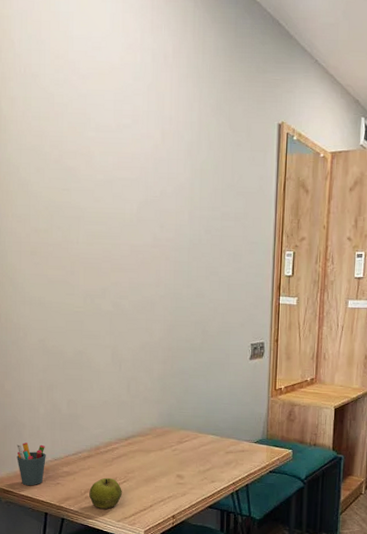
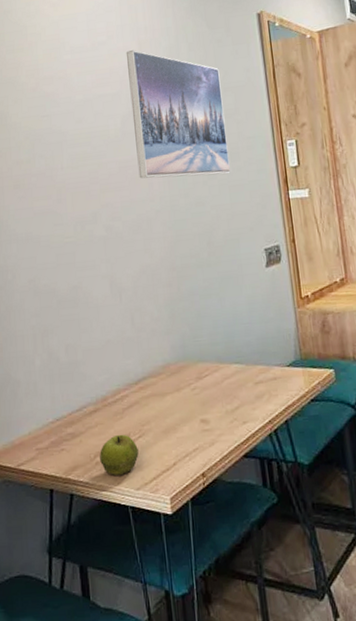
pen holder: present [17,443,46,486] -> none [12,403,47,458]
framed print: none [148,138,235,273] -> present [126,49,231,179]

